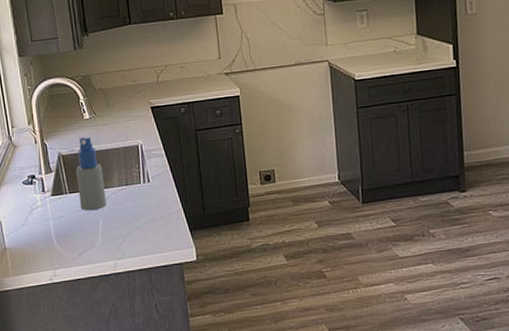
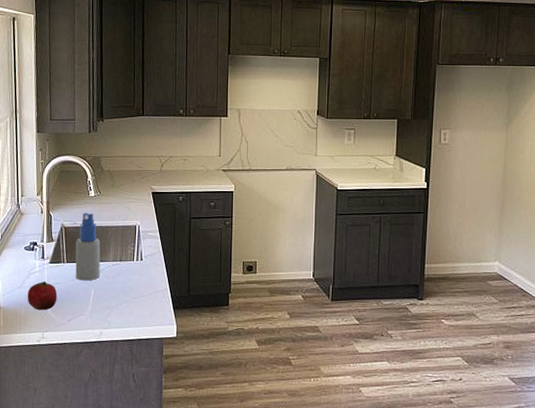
fruit: none [32,216,65,247] -> present [27,282,57,311]

